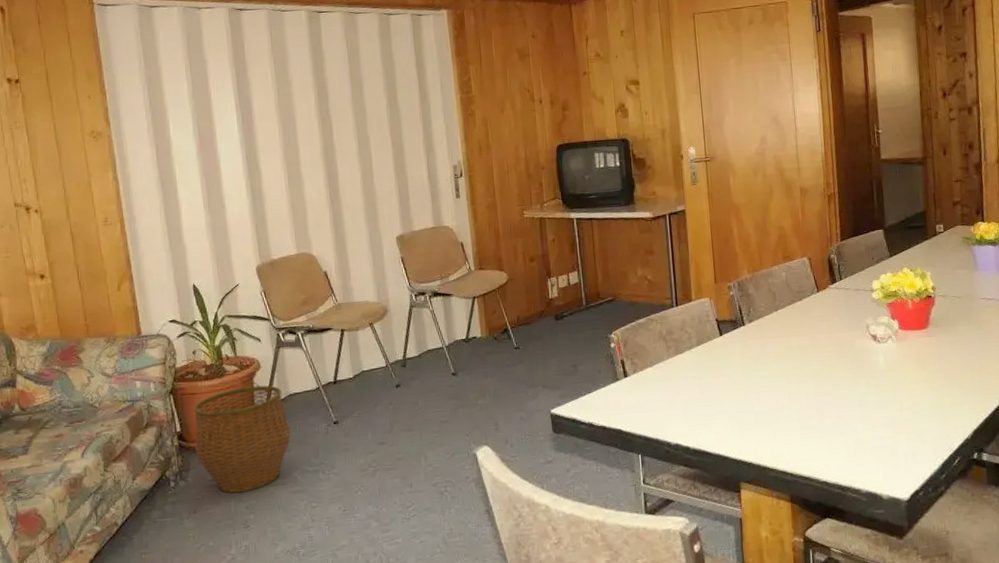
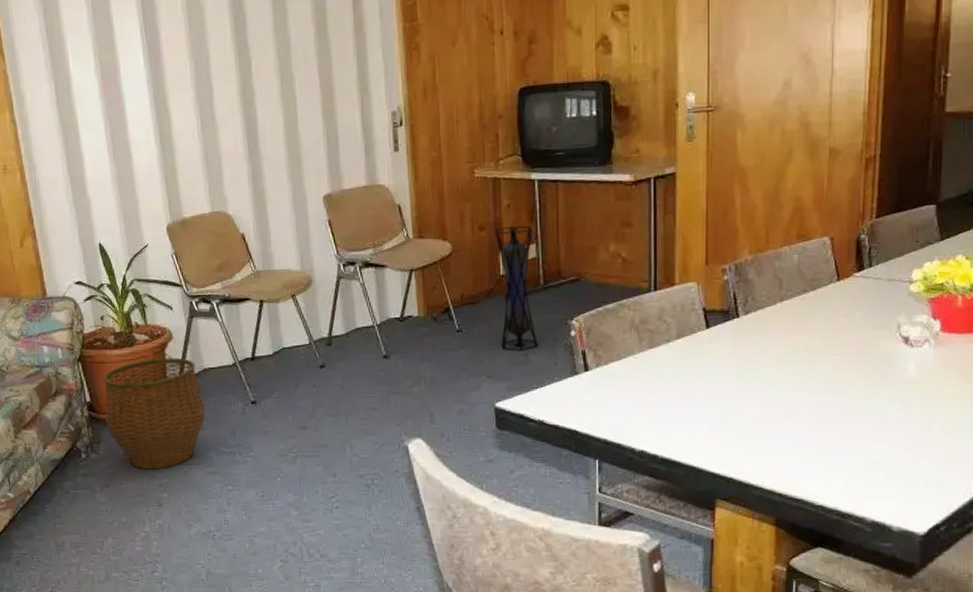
lantern: none [543,256,584,363] -> present [495,225,538,351]

